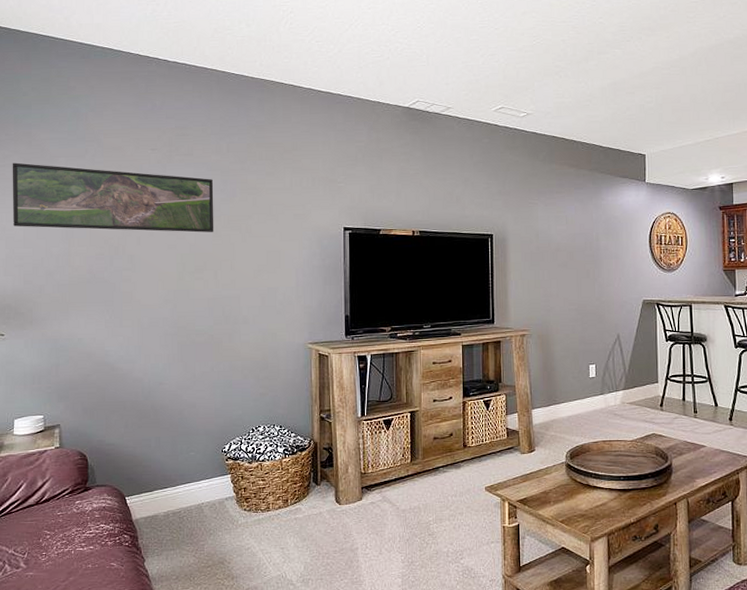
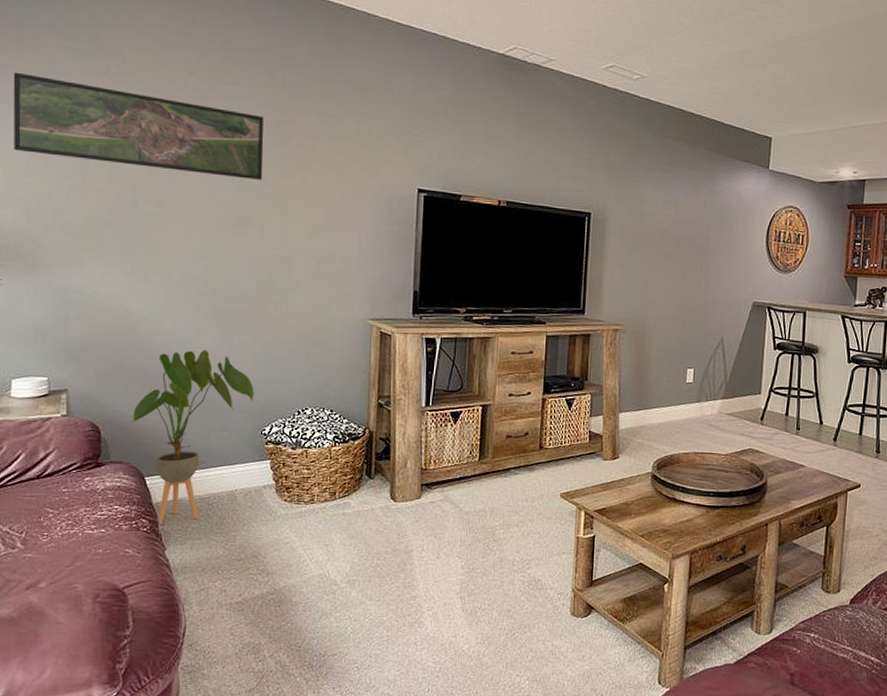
house plant: none [113,381,215,539] -> present [131,350,254,525]

